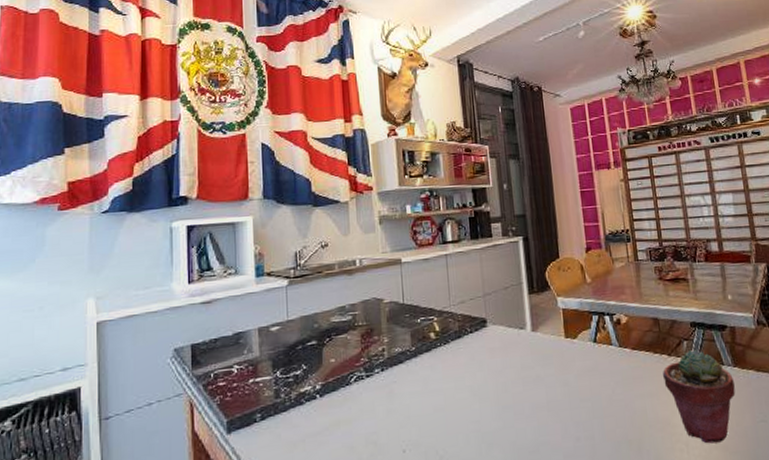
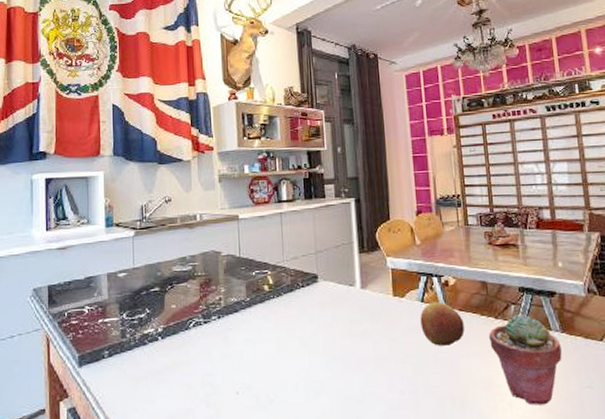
apple: none [593,341,639,388] -> present [420,302,465,346]

